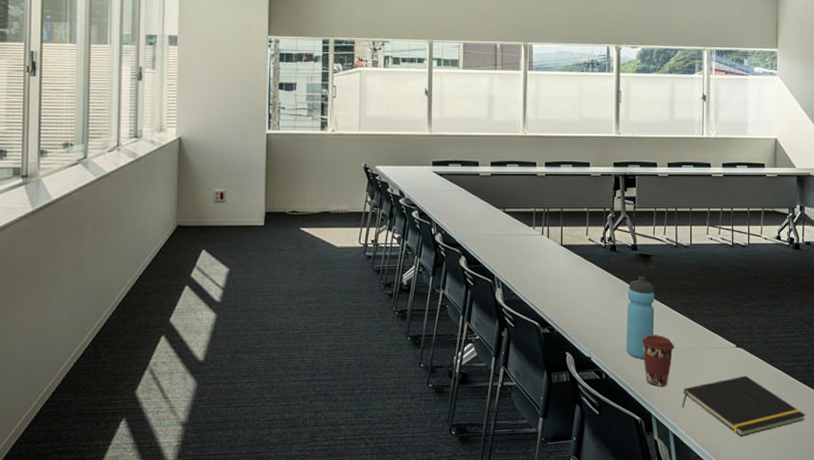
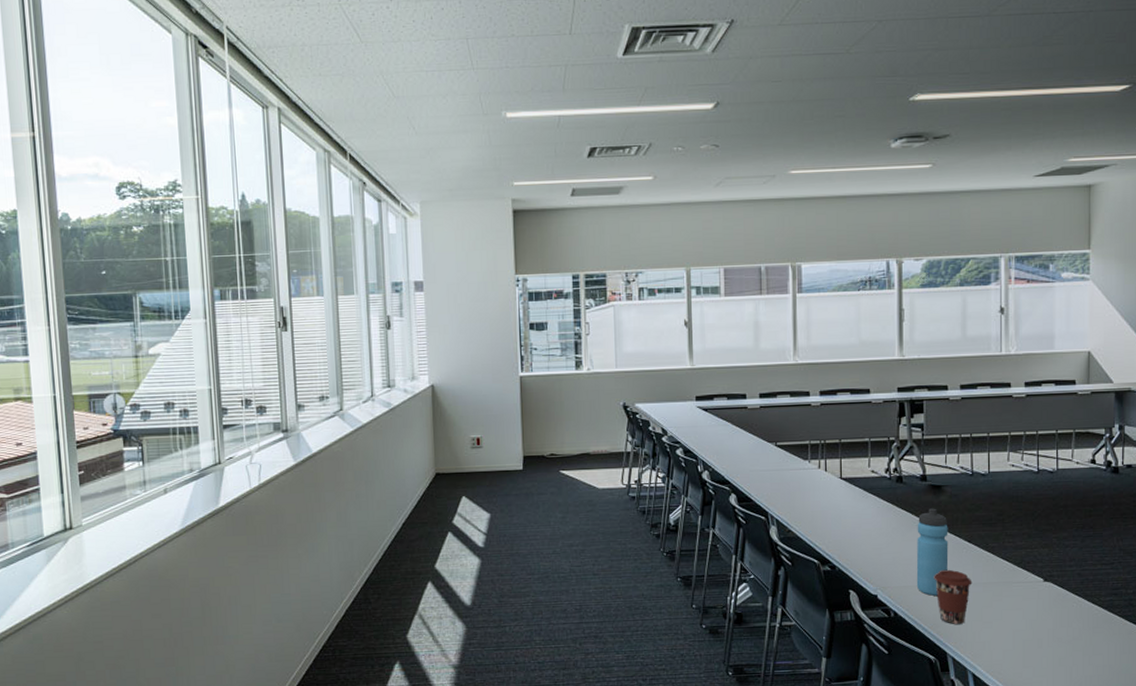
notepad: present [682,375,806,436] -> none [982,611,1127,676]

